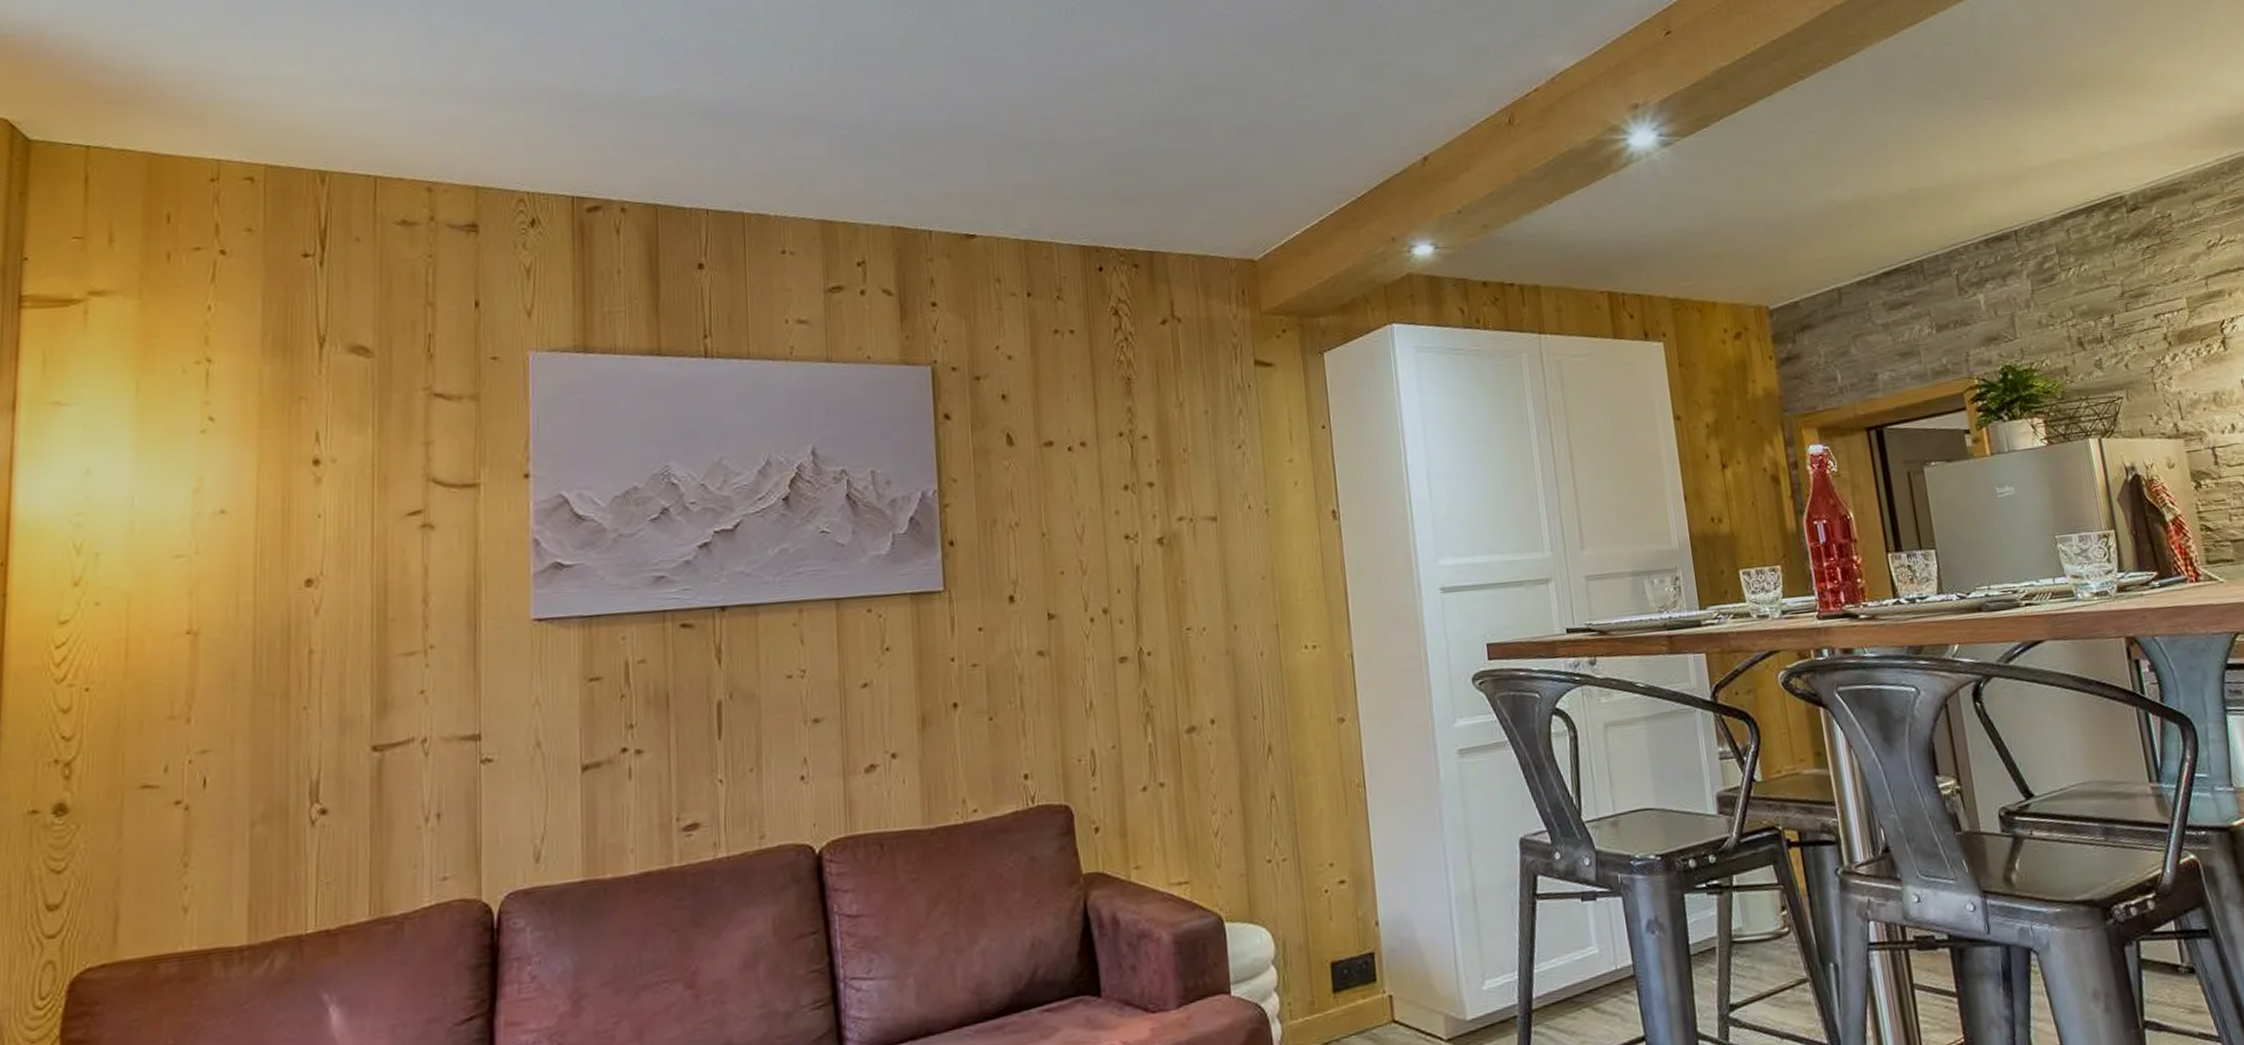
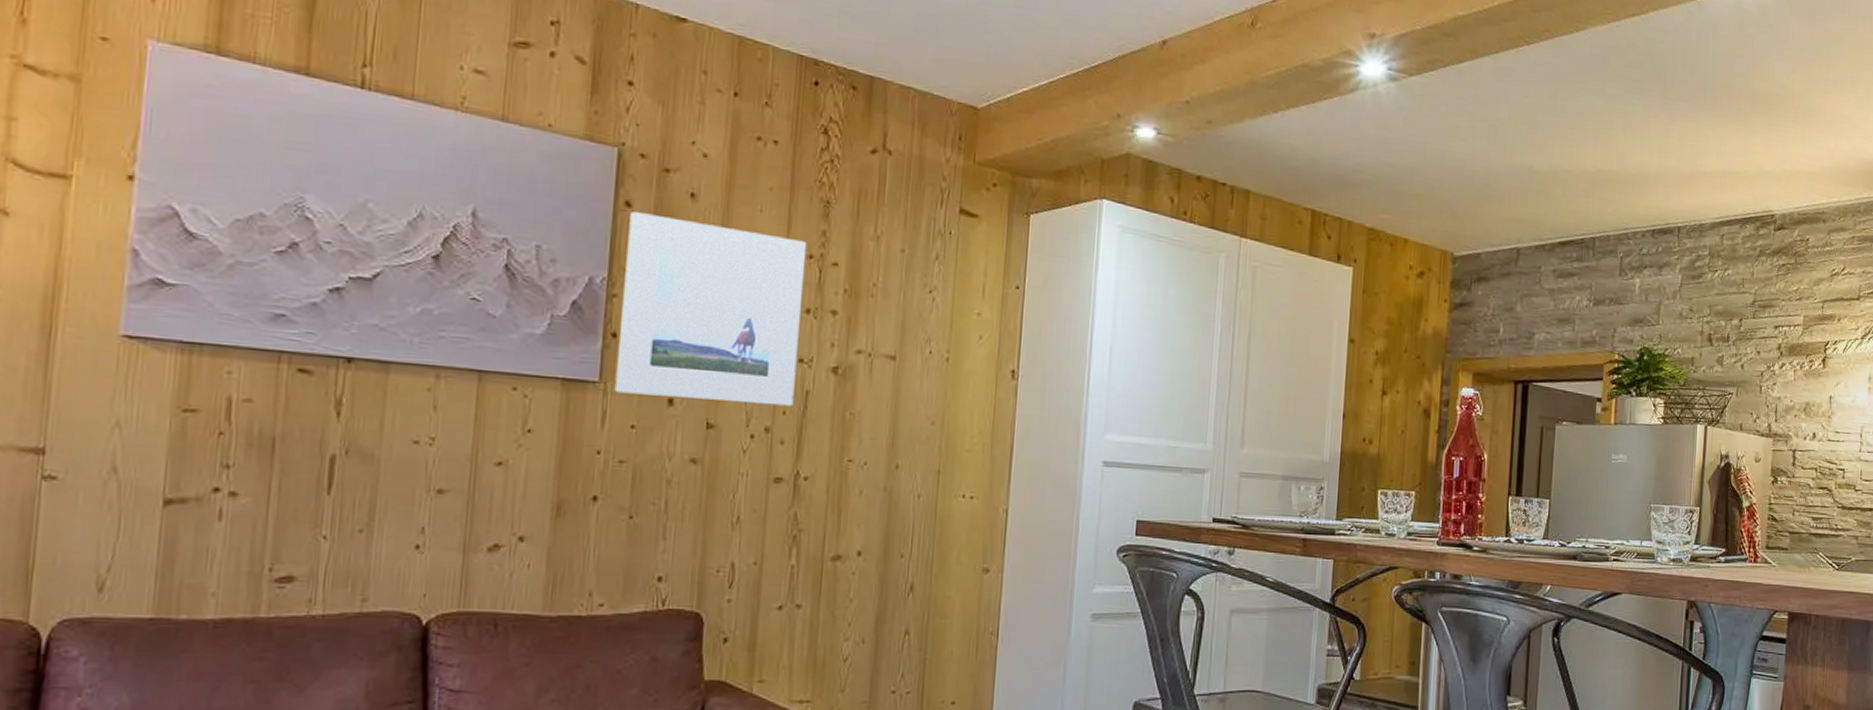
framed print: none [950,420,1126,599] -> present [614,212,807,407]

